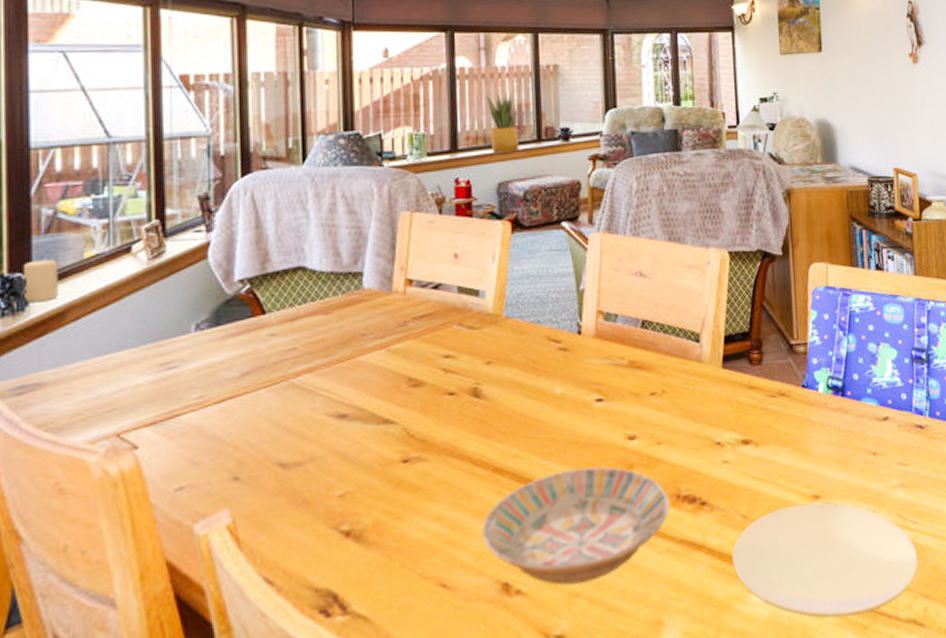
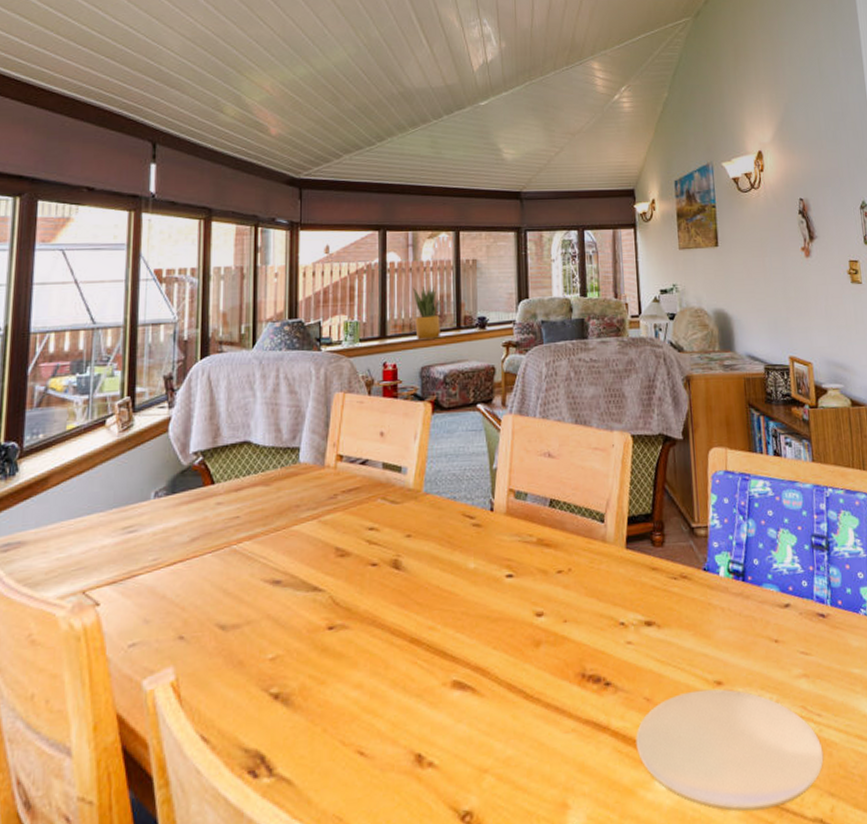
candle: present [22,259,58,303] -> none [16,430,45,469]
bowl: present [481,467,670,586] -> none [397,642,575,760]

